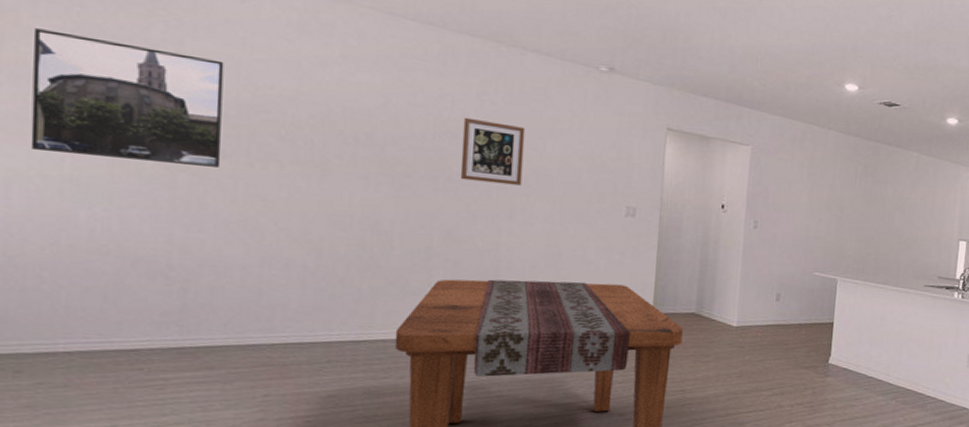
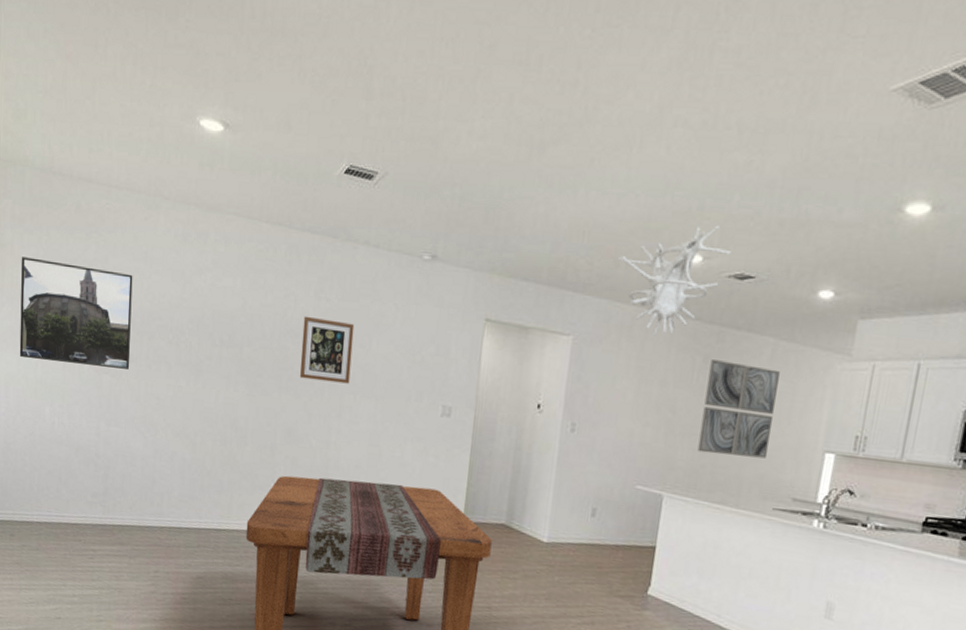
chandelier: none [788,62,880,148] -> present [618,225,731,336]
wall art: none [863,169,923,247] -> present [697,360,780,459]

